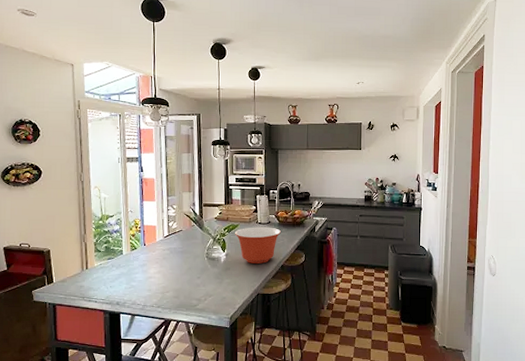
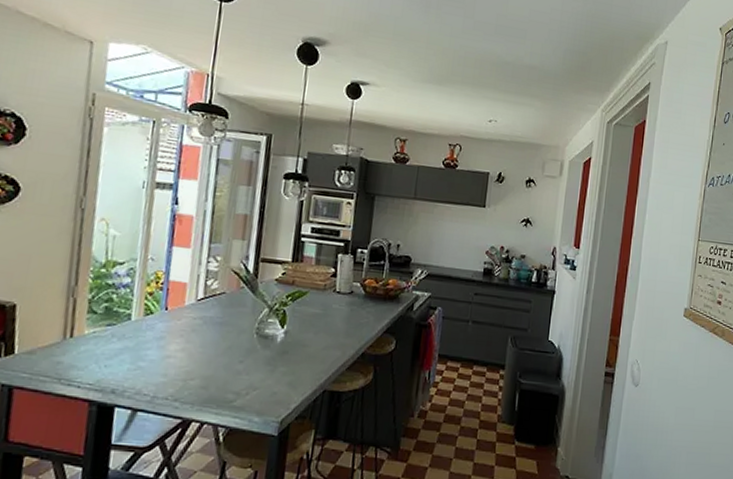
mixing bowl: present [234,227,281,263] -> none [300,296,366,349]

